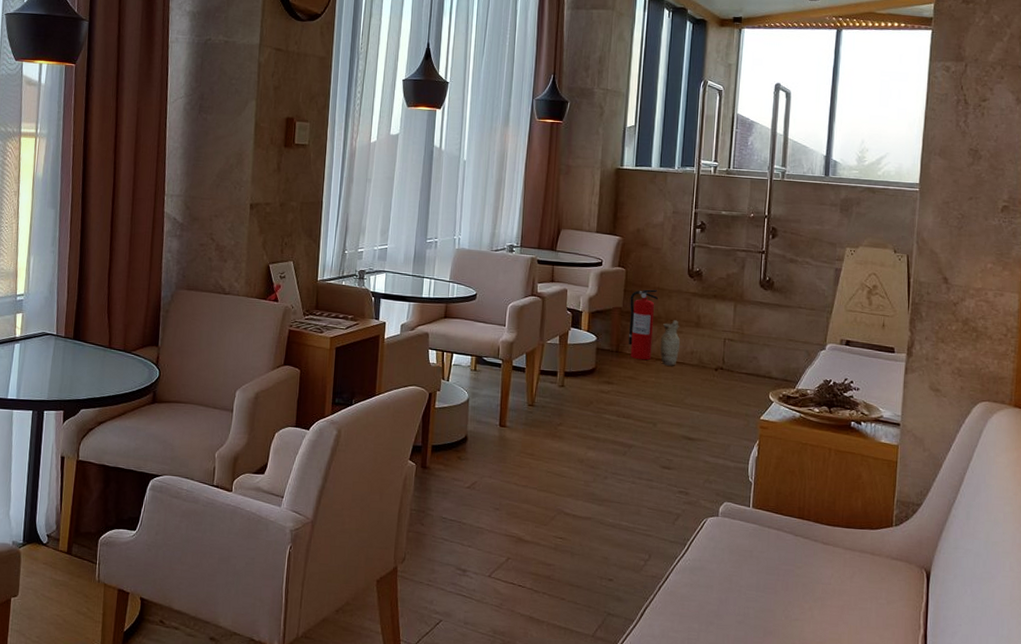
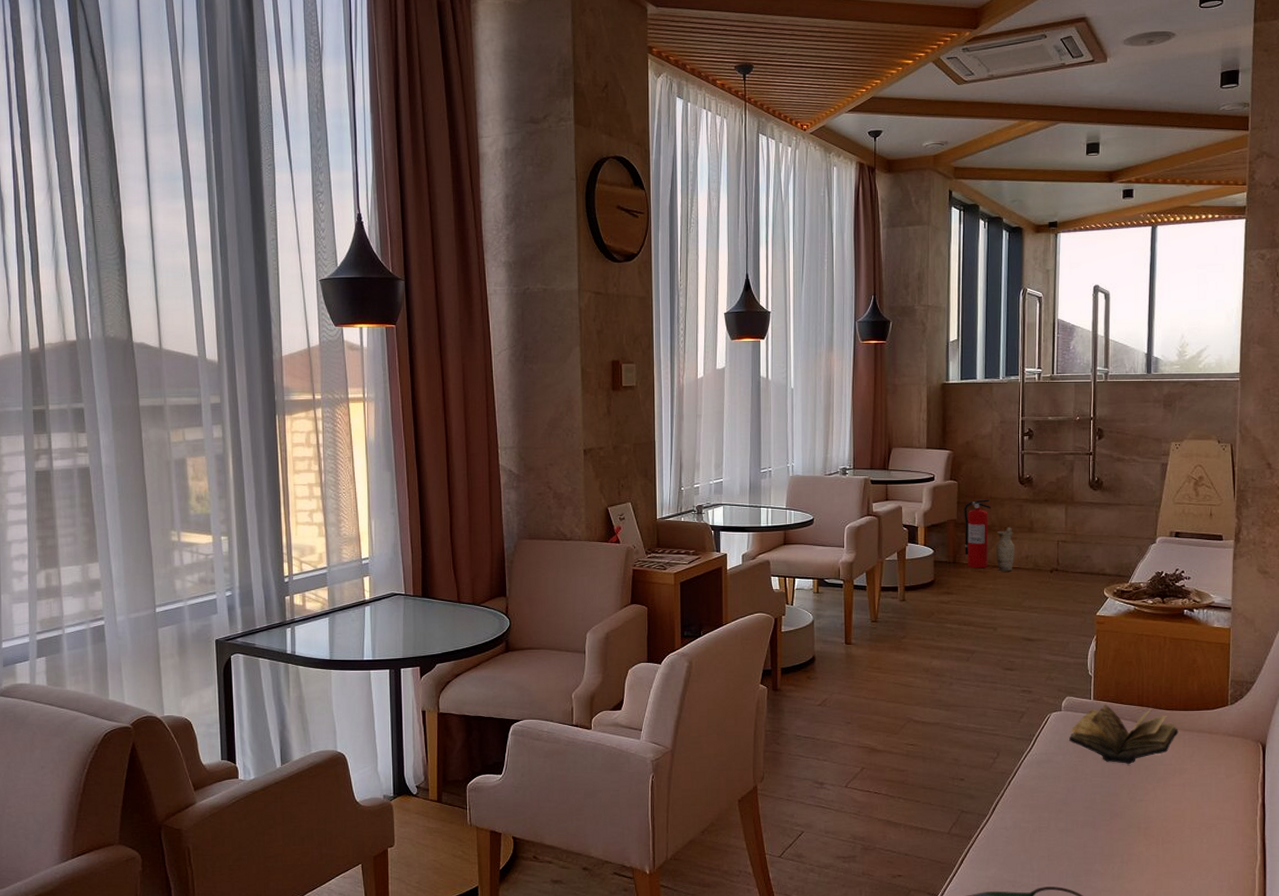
book: none [725,513,840,579] -> present [1069,704,1179,764]

